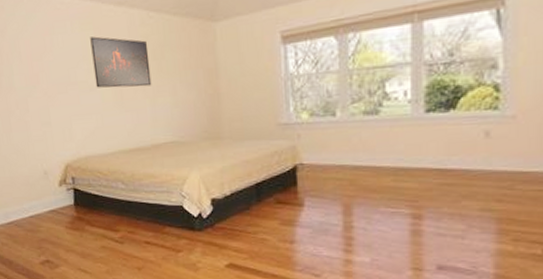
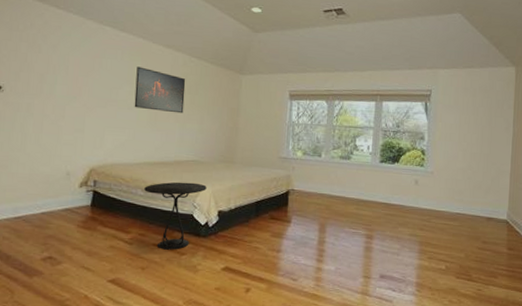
side table: none [124,168,194,247] -> present [144,182,207,250]

